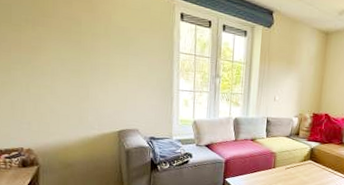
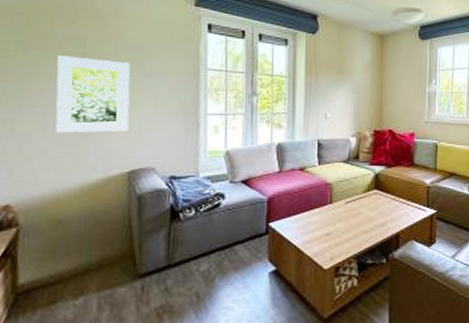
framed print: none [59,33,118,100] -> present [55,55,131,134]

